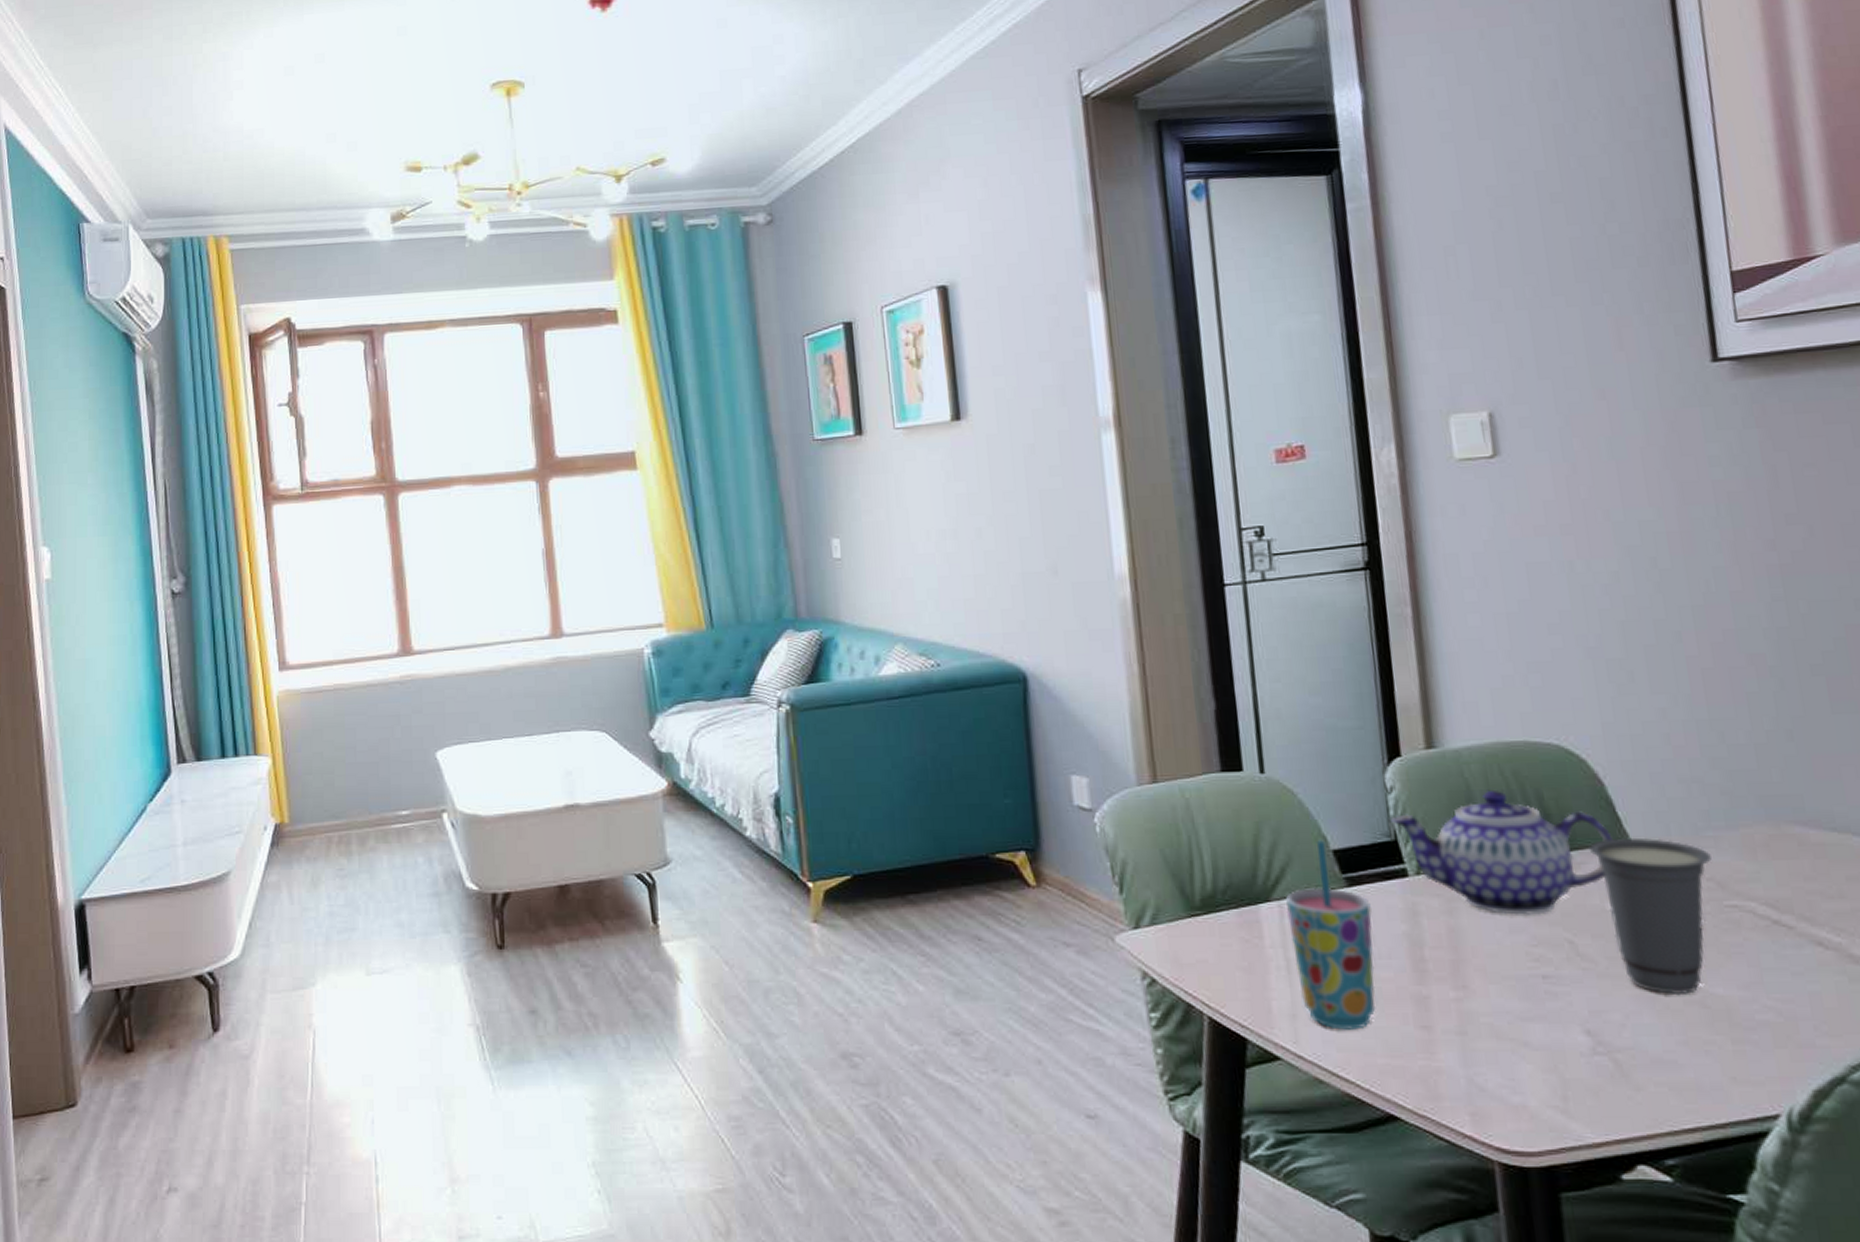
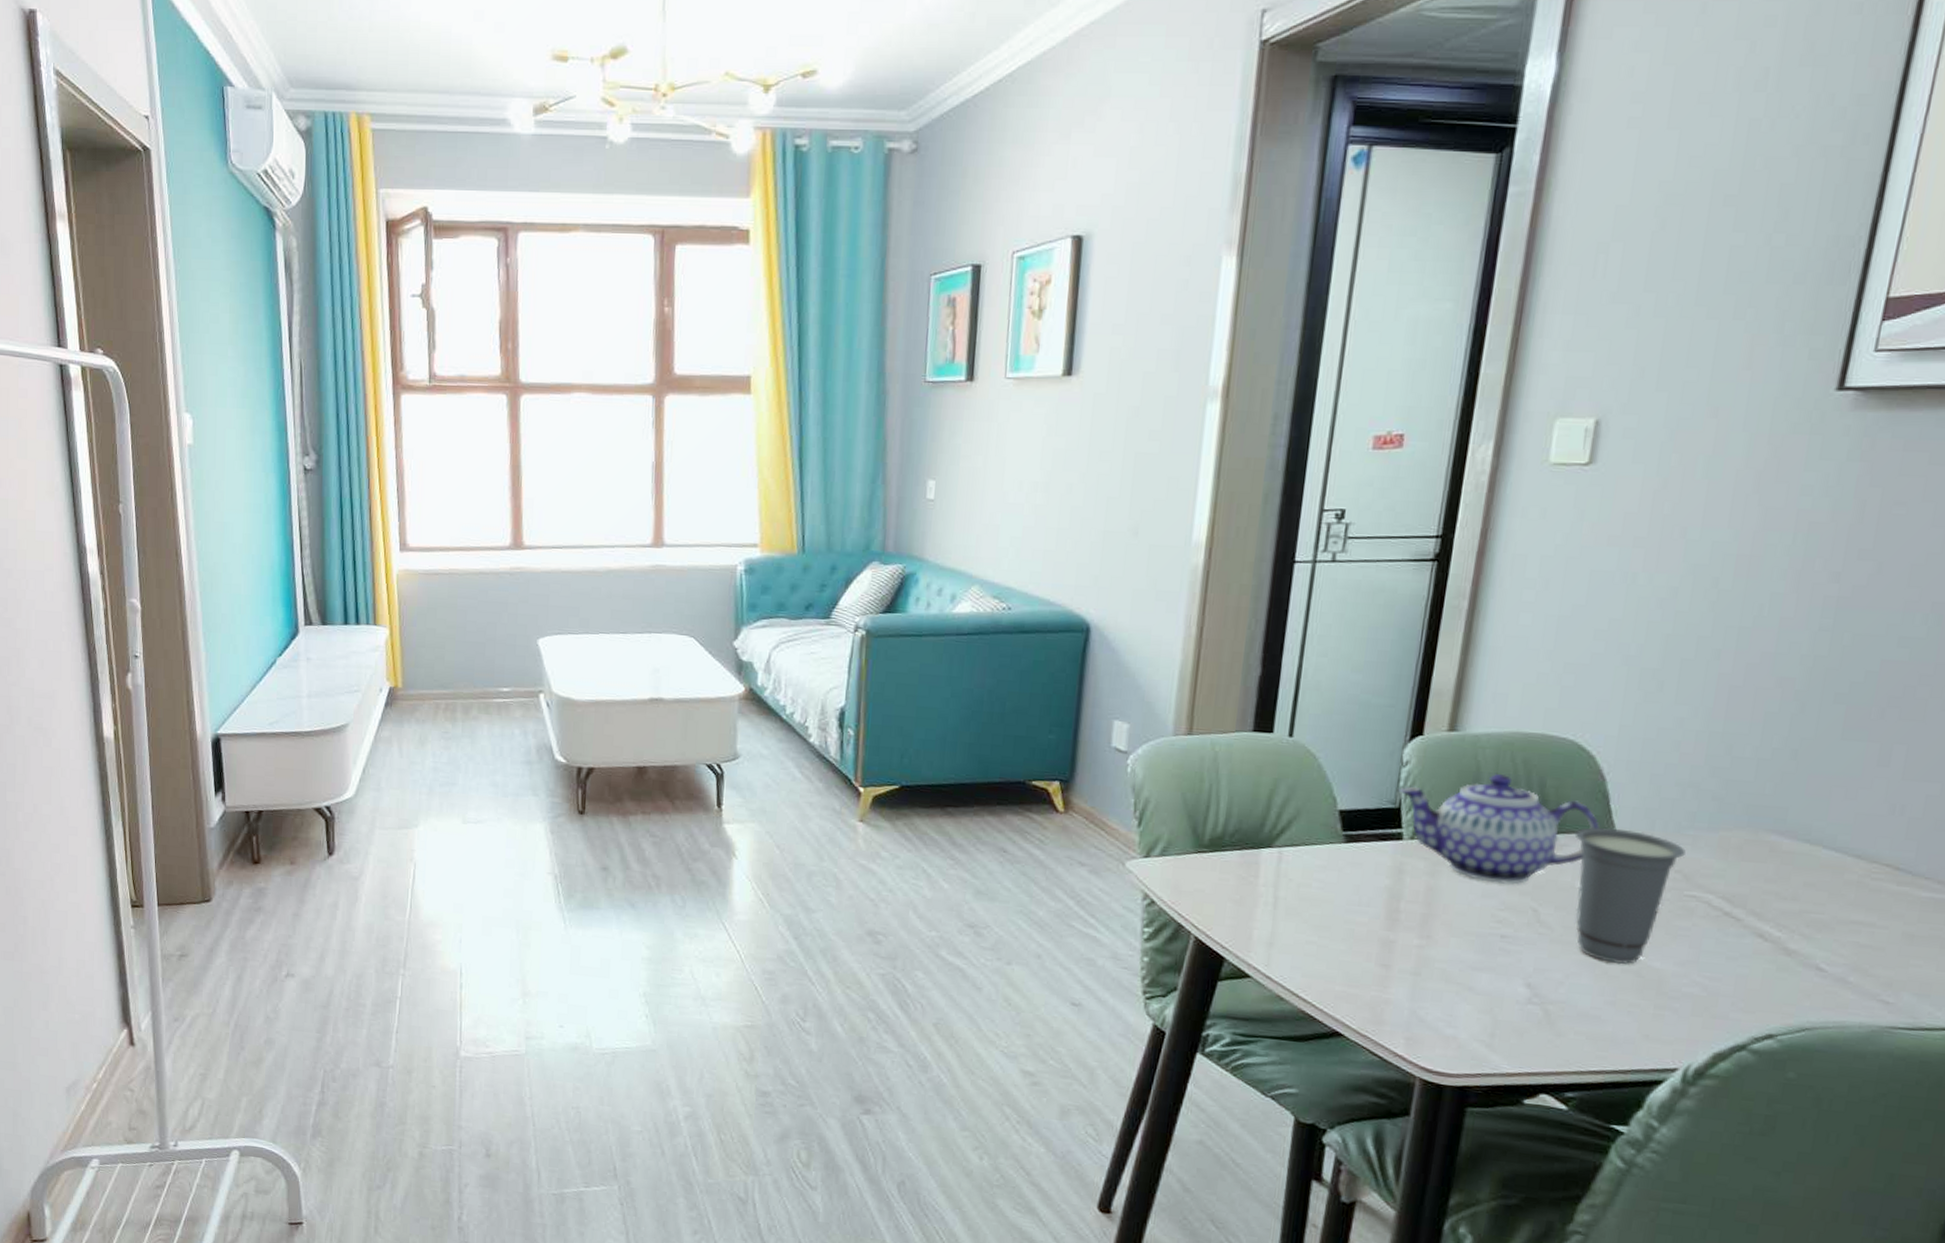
cup: present [1286,840,1376,1030] -> none [1281,800,1362,961]

